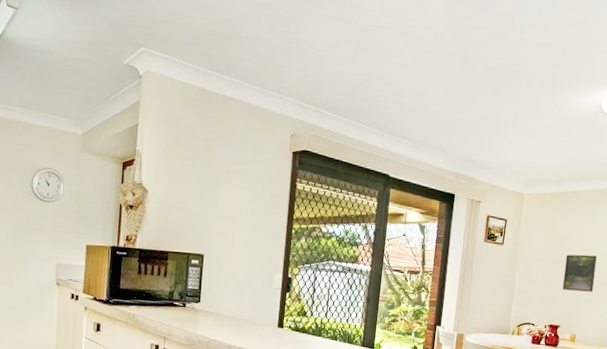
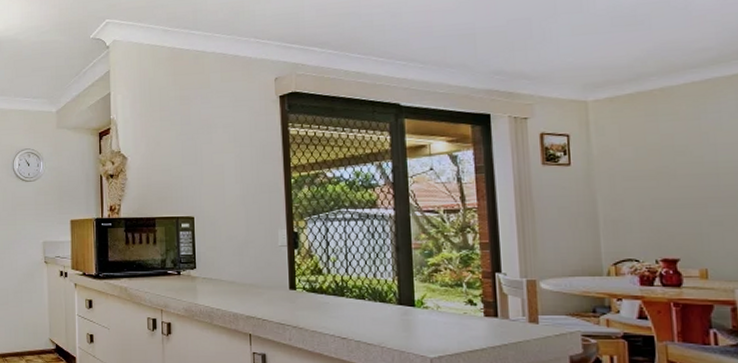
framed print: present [563,254,597,292] -> none [668,164,722,212]

